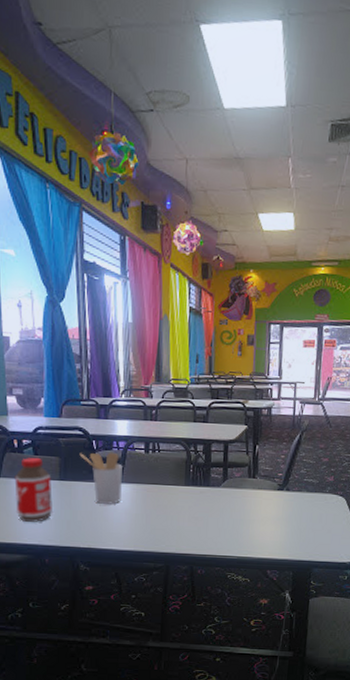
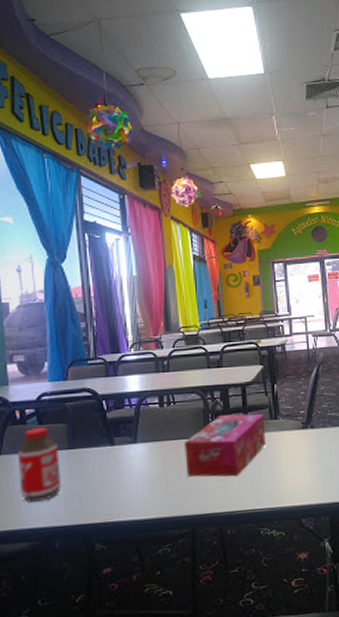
utensil holder: present [79,452,122,504] -> none [89,410,137,470]
tissue box: none [165,468,243,525] -> present [184,413,266,477]

